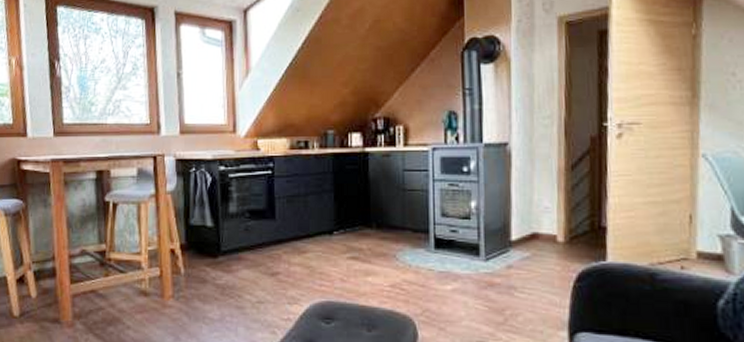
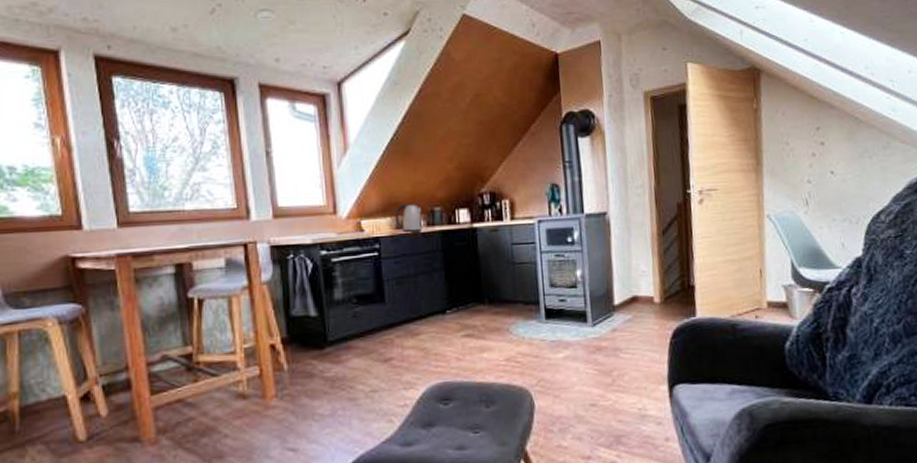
kettle: none [289,125,316,154] -> present [395,203,422,233]

